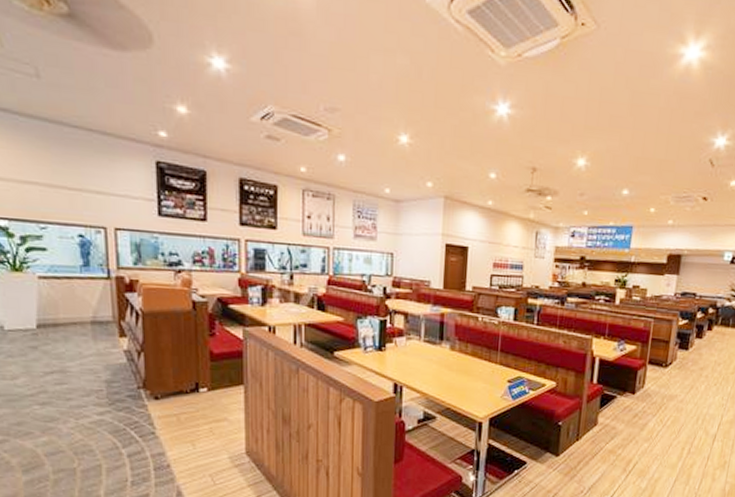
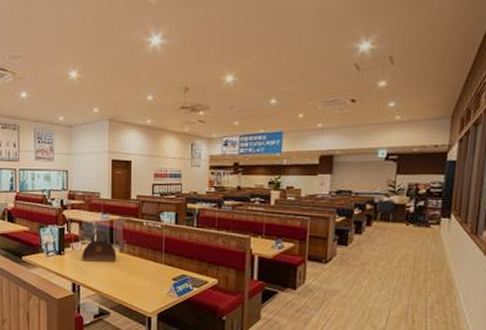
handbag: none [406,324,447,361] -> present [82,230,117,262]

